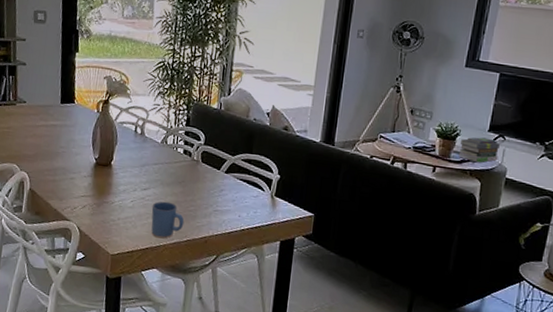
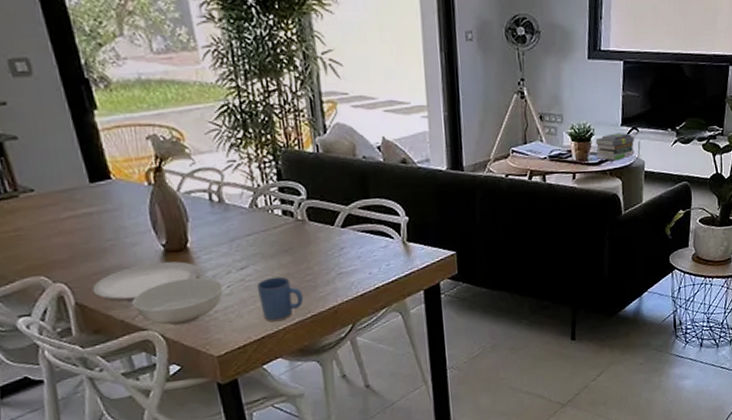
plate: none [42,170,116,196] -> present [92,261,200,302]
bowl: none [65,187,129,223] -> present [132,277,224,326]

